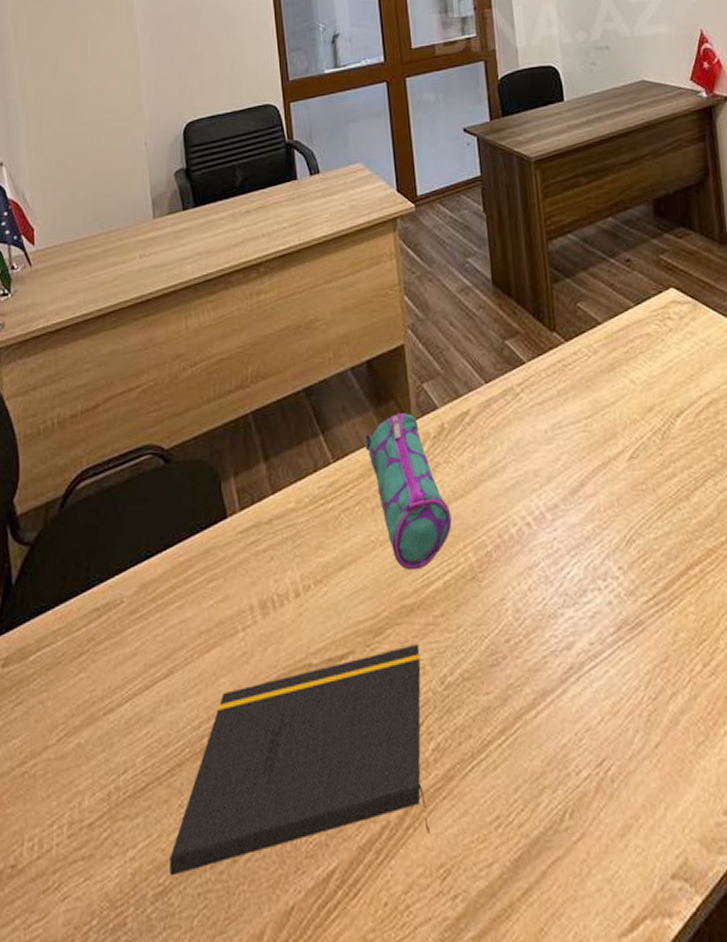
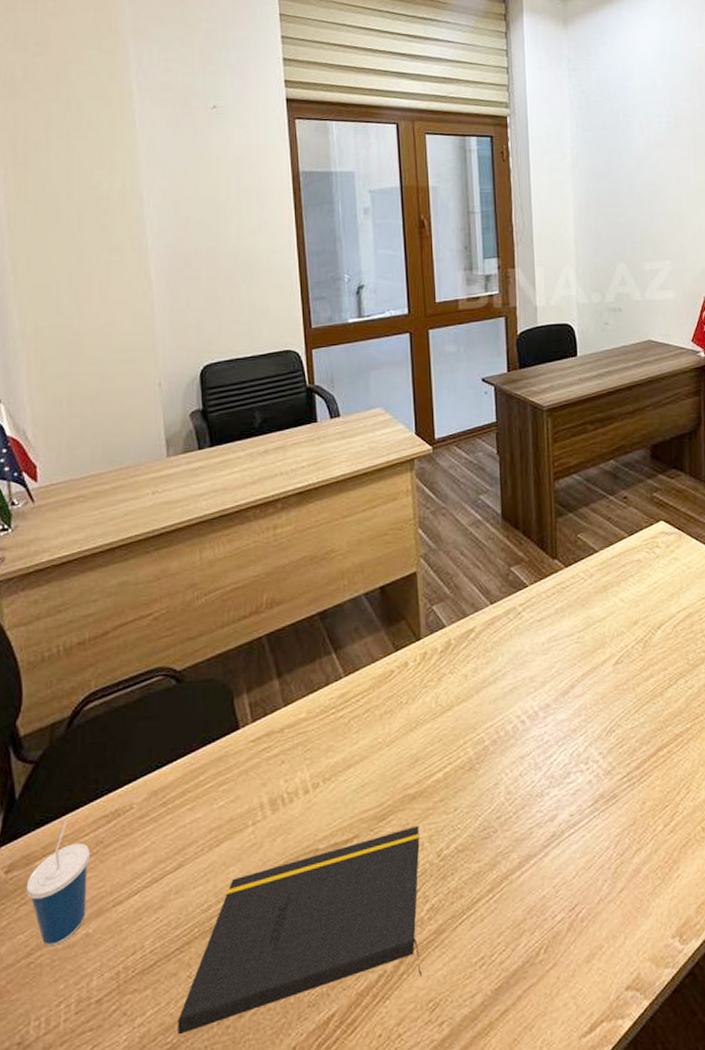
cup: none [21,610,82,754] -> present [26,819,90,946]
pencil case: present [364,413,452,571] -> none [375,632,454,765]

